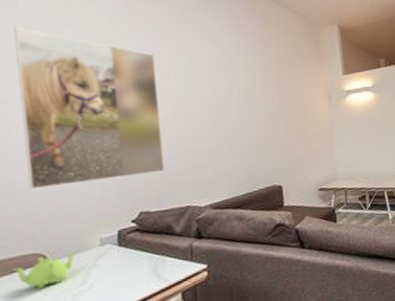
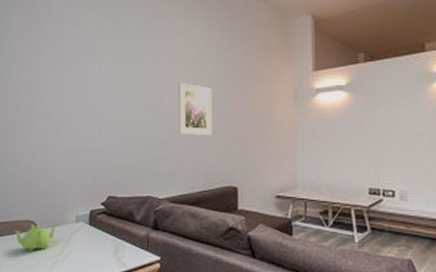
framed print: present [14,26,165,190] -> none [30,23,132,165]
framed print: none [211,89,252,141] -> present [178,82,212,136]

